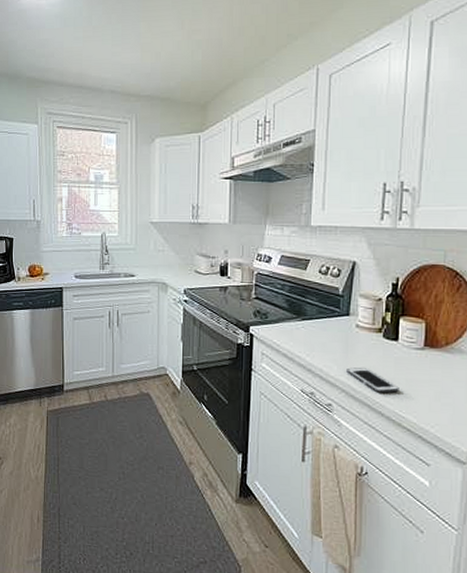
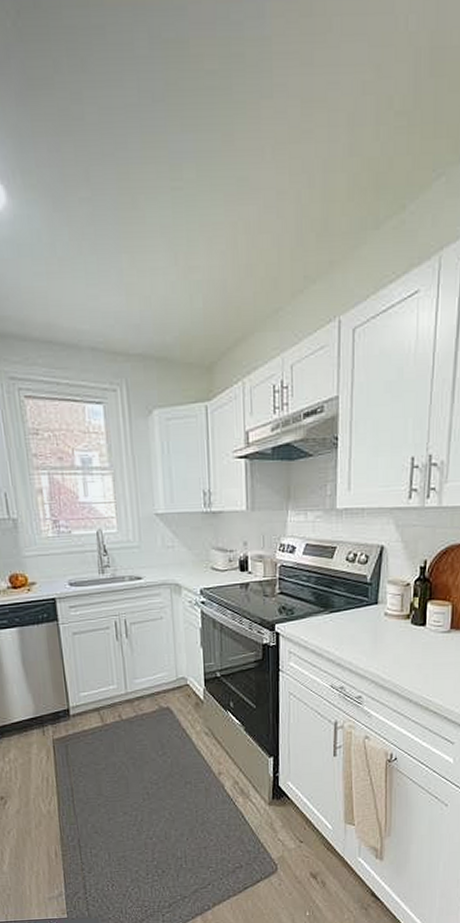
cell phone: present [346,367,399,393] -> none [376,656,427,680]

